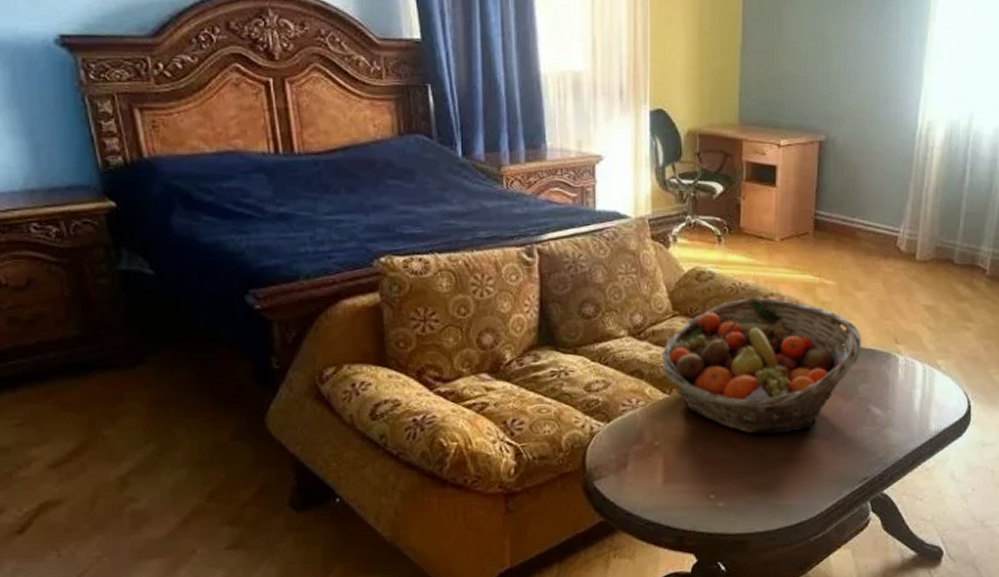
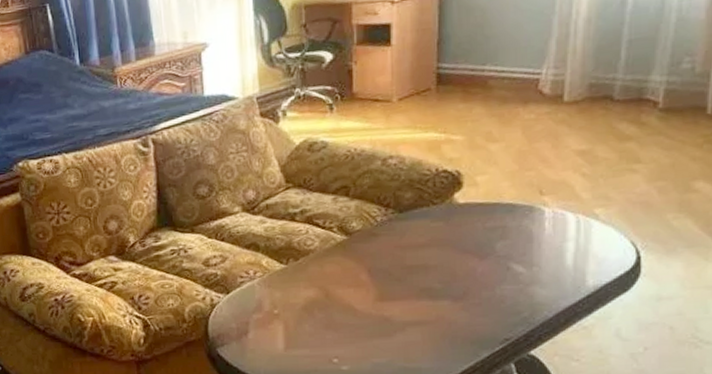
fruit basket: present [661,298,862,434] -> none [276,161,498,299]

